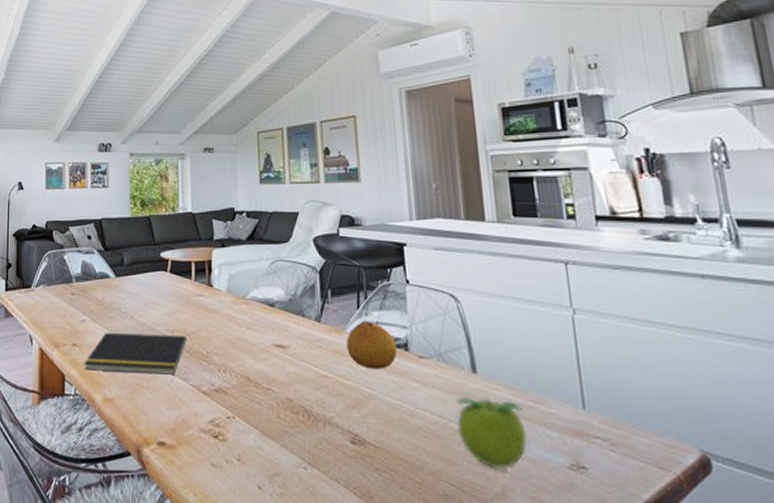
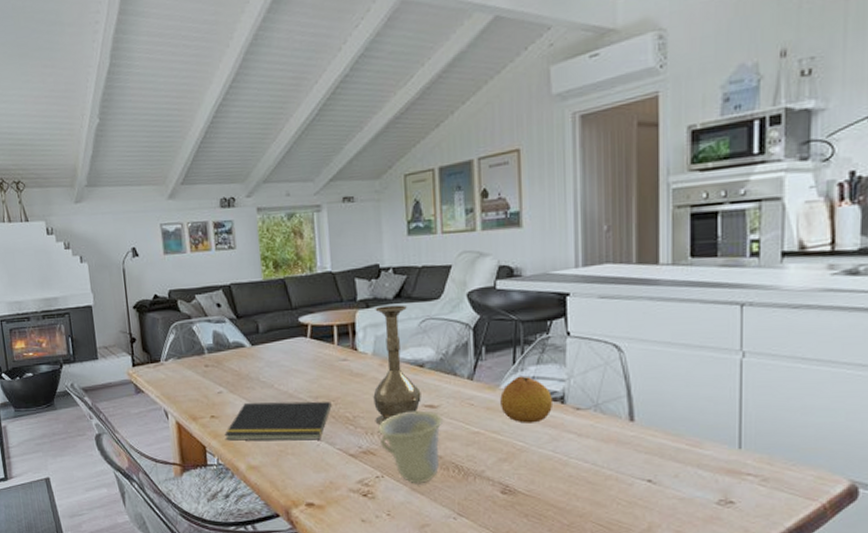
vase: none [226,246,272,362] -> present [373,305,421,425]
cup: none [230,350,292,427] -> present [378,410,442,483]
fruit: present [455,396,528,470] -> none [609,443,679,509]

